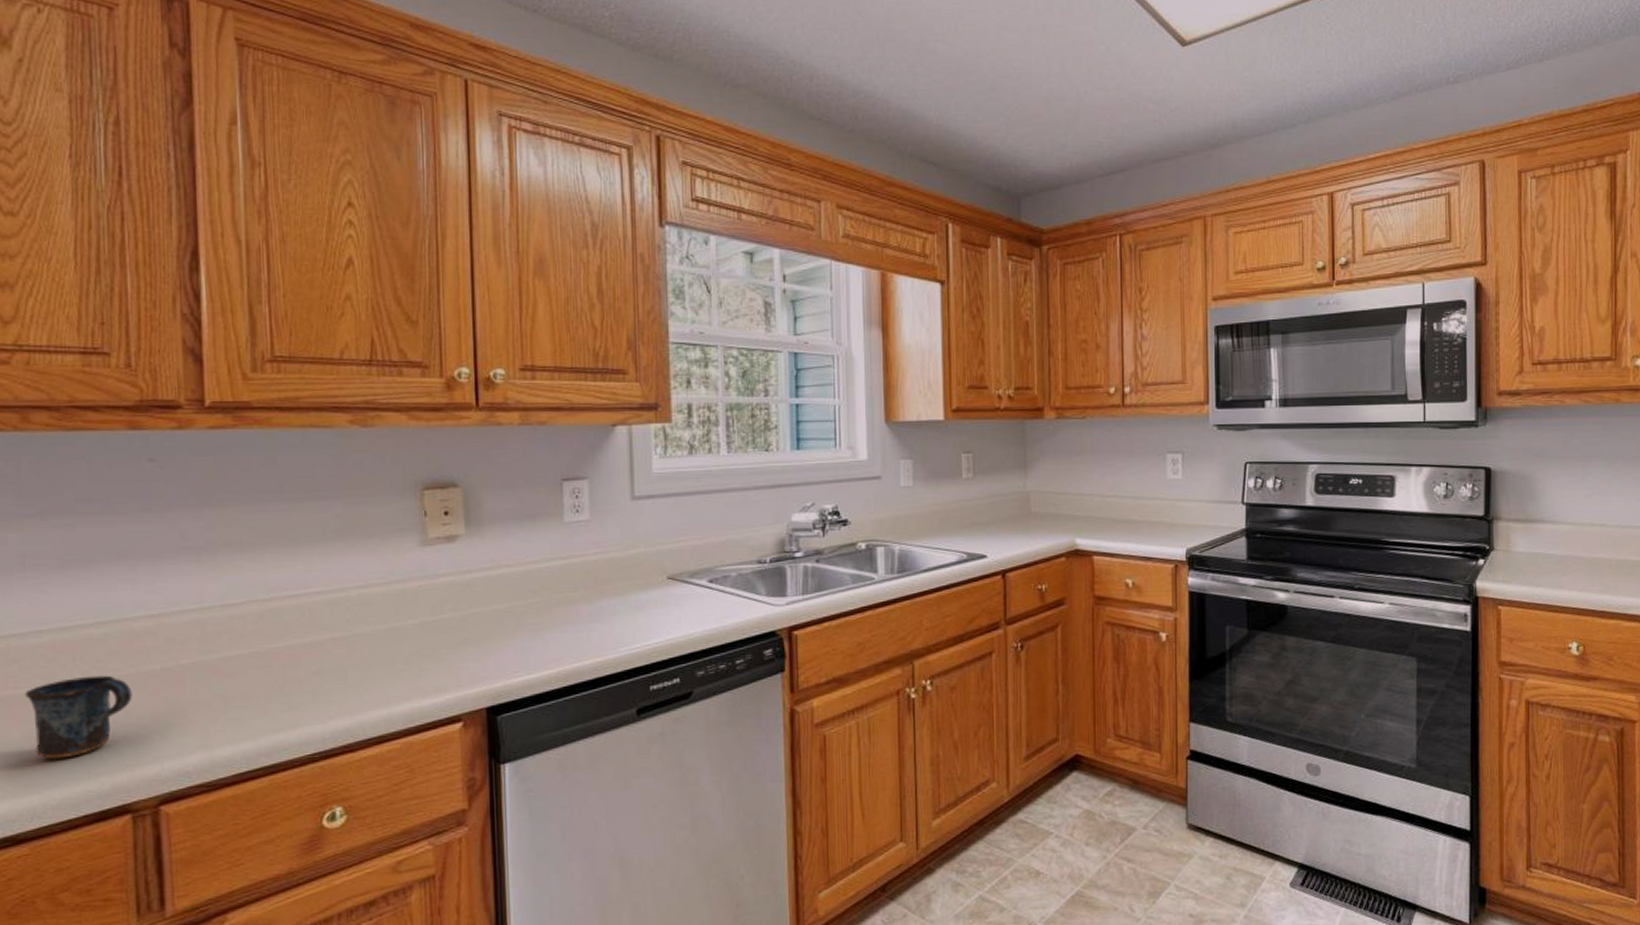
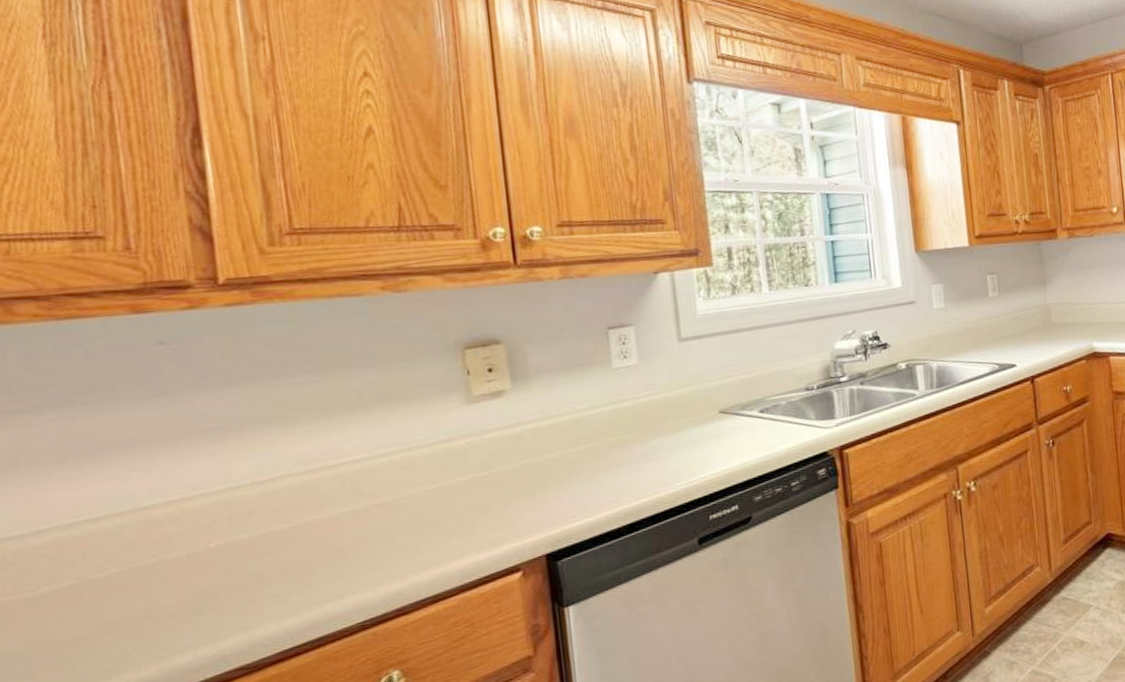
mug: present [24,675,132,760] -> none [27,568,156,663]

